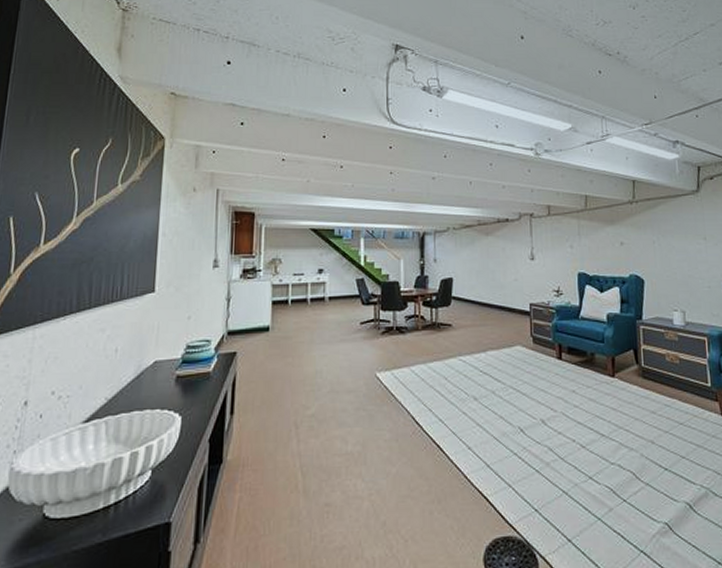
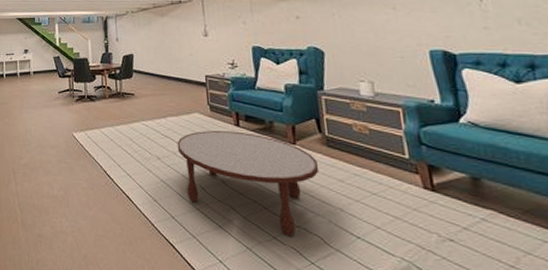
coffee table: none [496,365,635,475] -> present [177,131,320,237]

